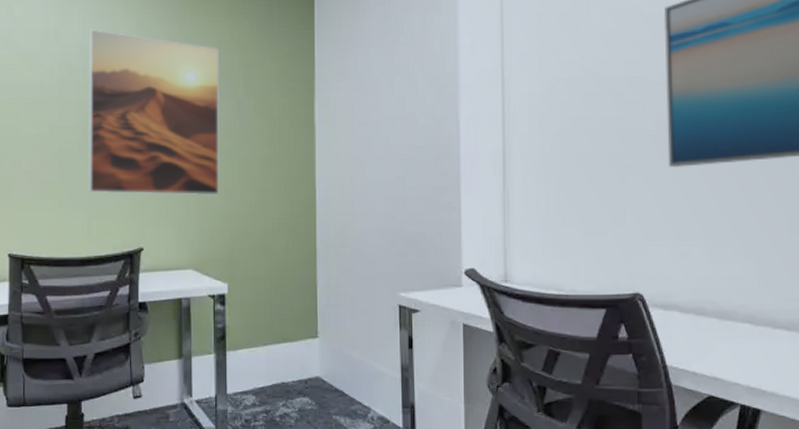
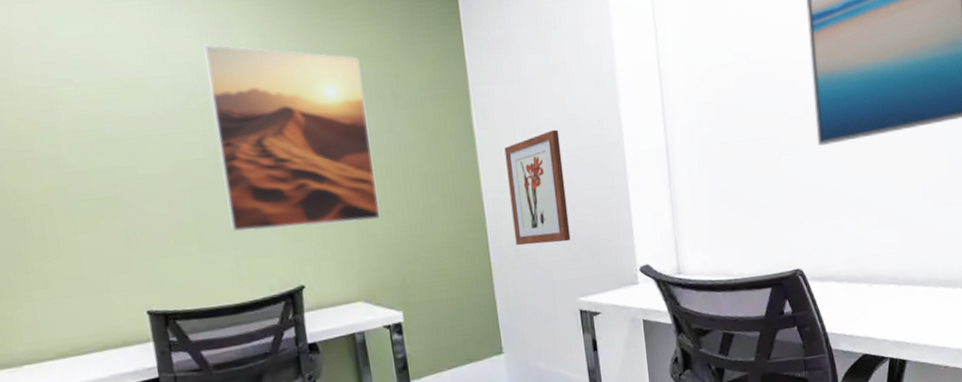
wall art: none [342,127,397,236] -> present [504,129,571,246]

